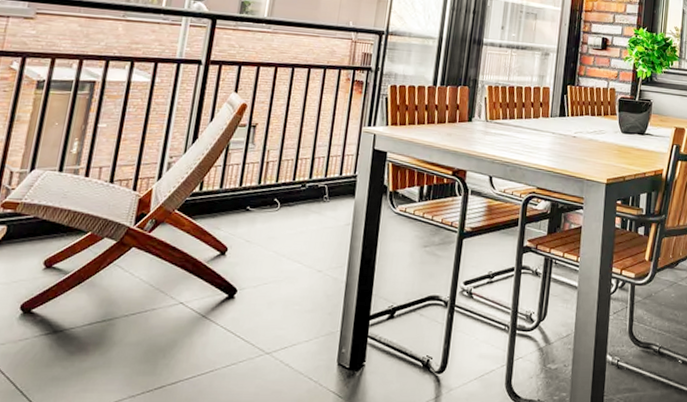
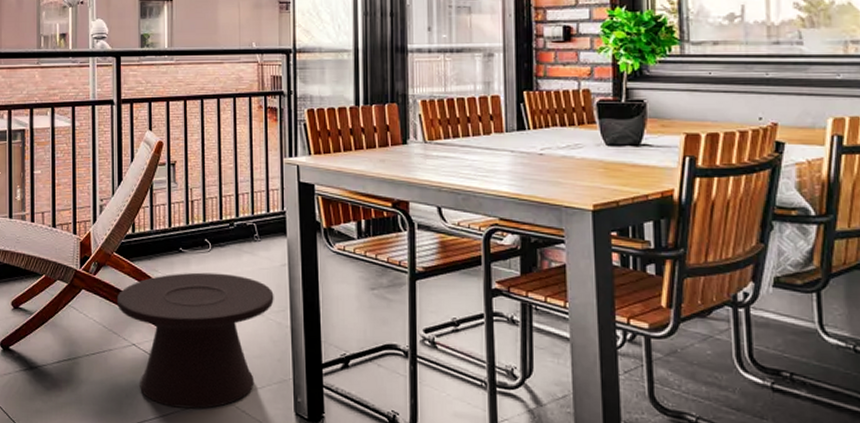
side table: none [170,230,335,365] -> present [117,272,274,409]

